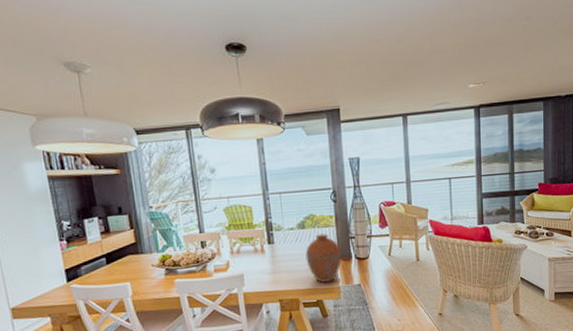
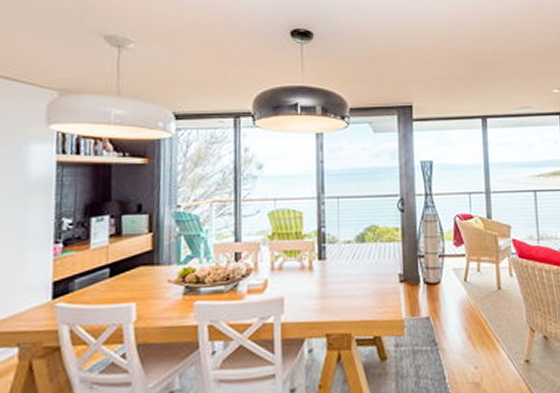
vase: present [305,233,342,283] -> none [363,250,408,313]

